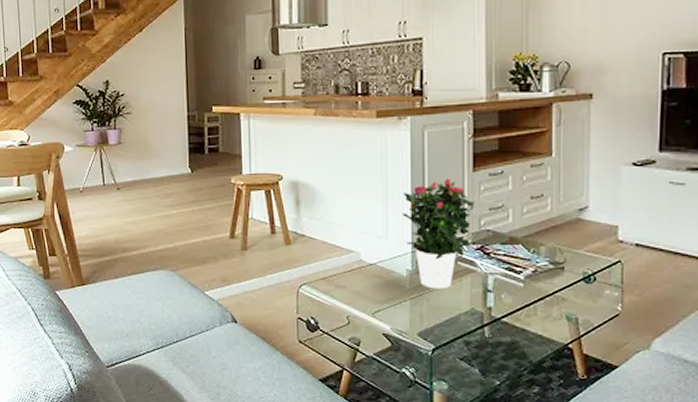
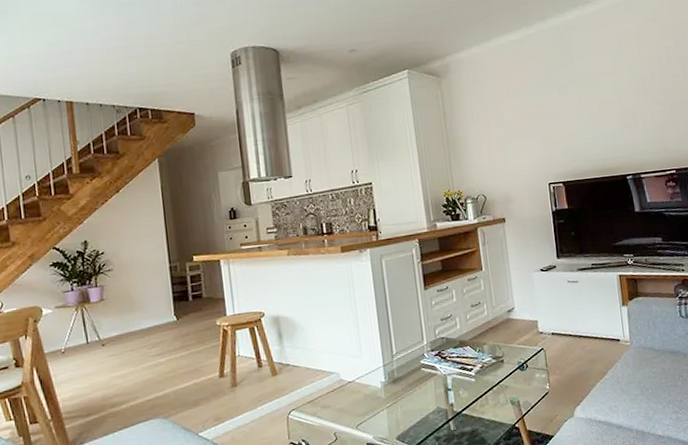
potted flower: present [402,179,475,289] -> none [371,298,430,396]

